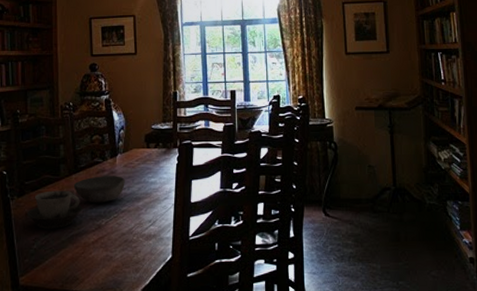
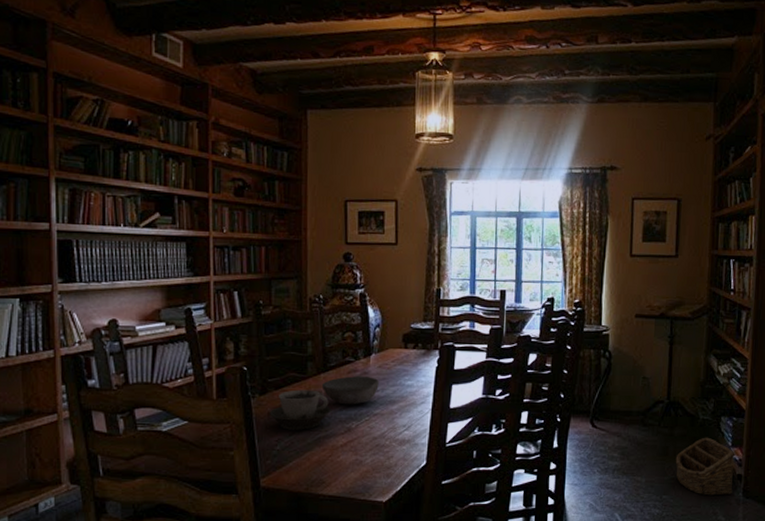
basket: none [407,221,467,280] -> present [675,437,735,496]

